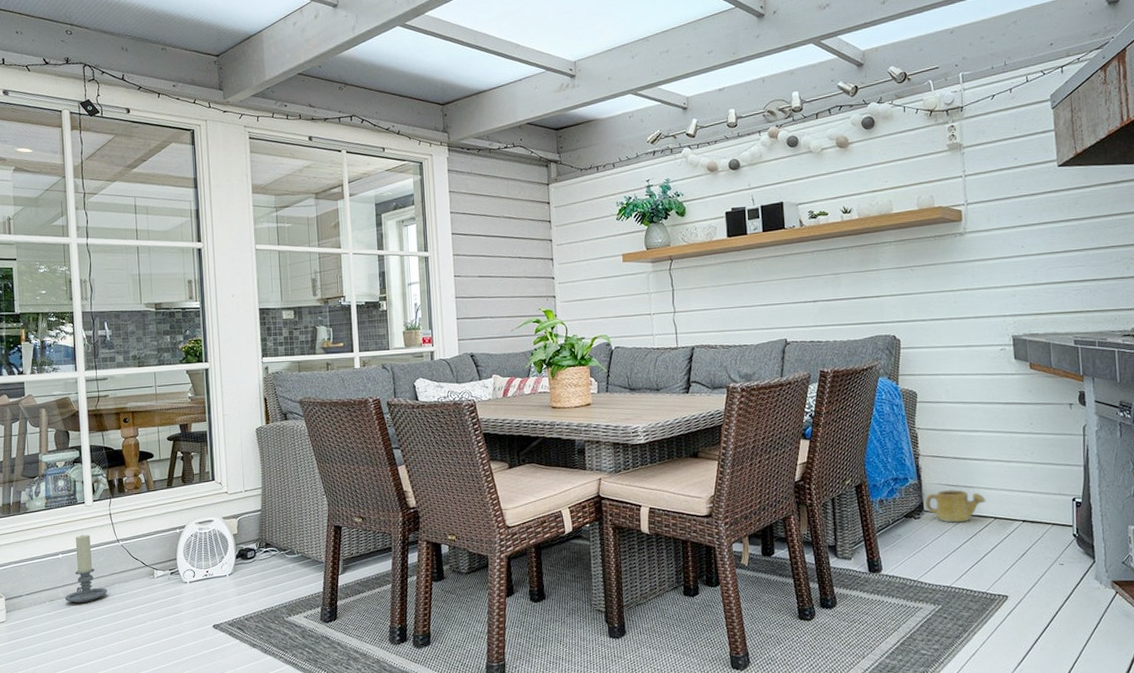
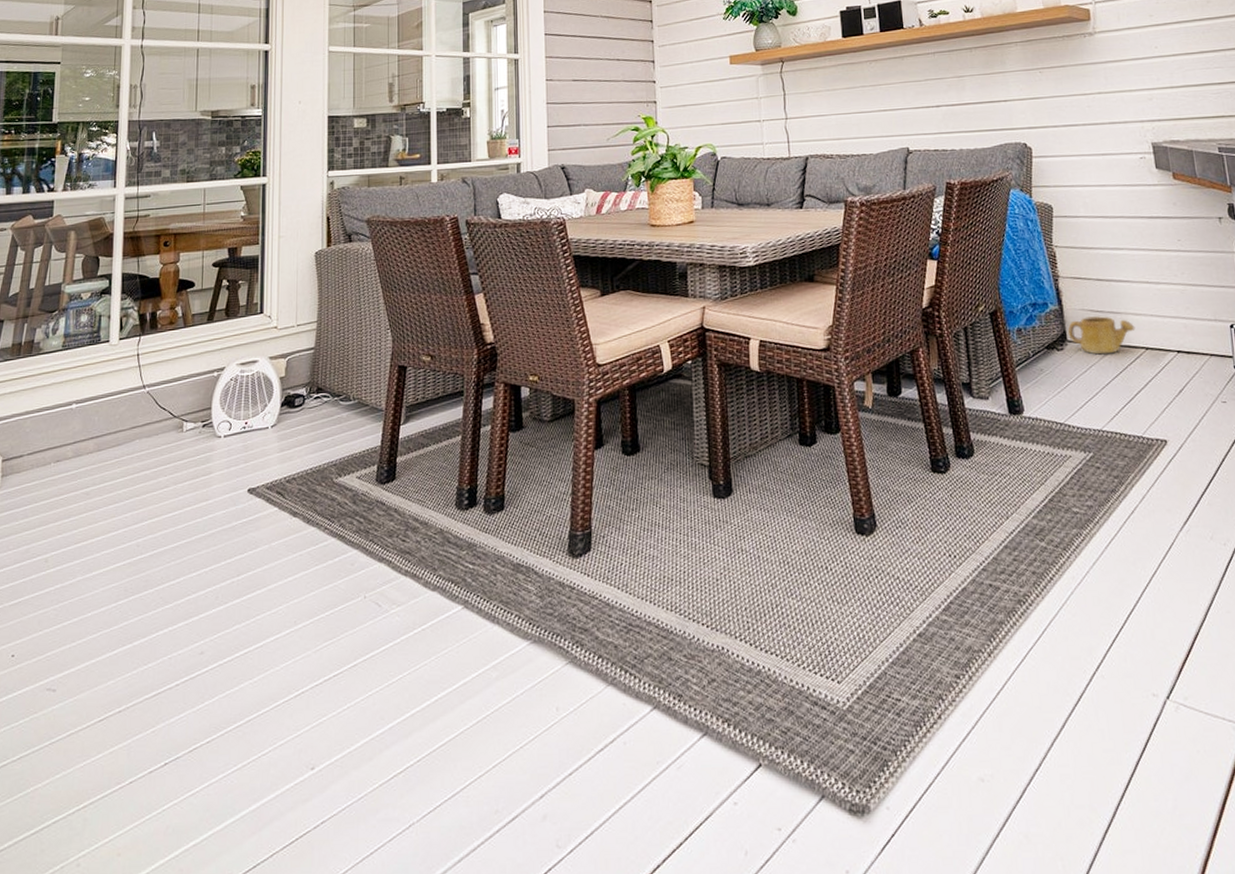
candle holder: present [65,534,108,604] -> none [74,379,126,465]

